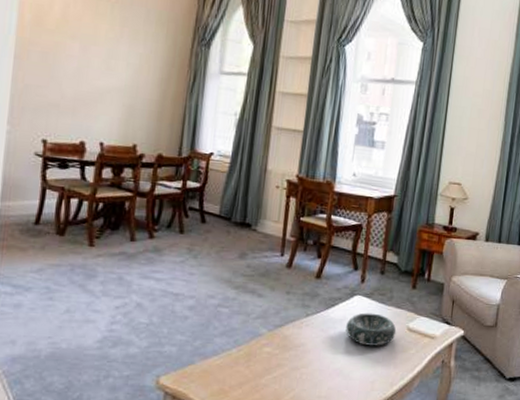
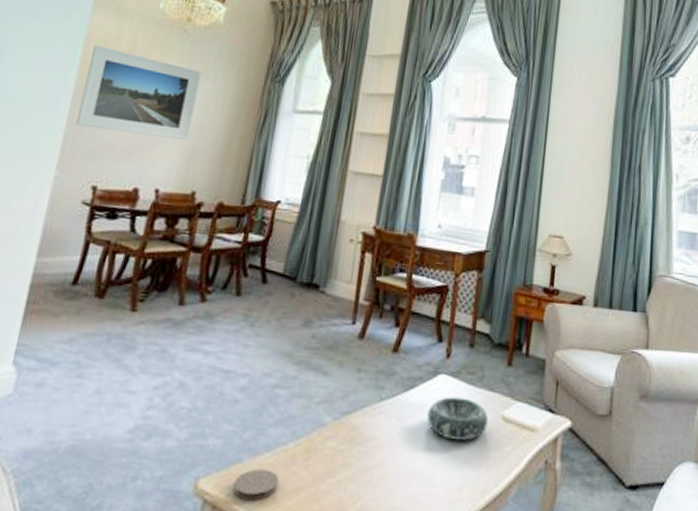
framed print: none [21,8,133,99] -> present [76,44,202,140]
coaster: none [188,369,225,393] -> present [232,469,279,501]

